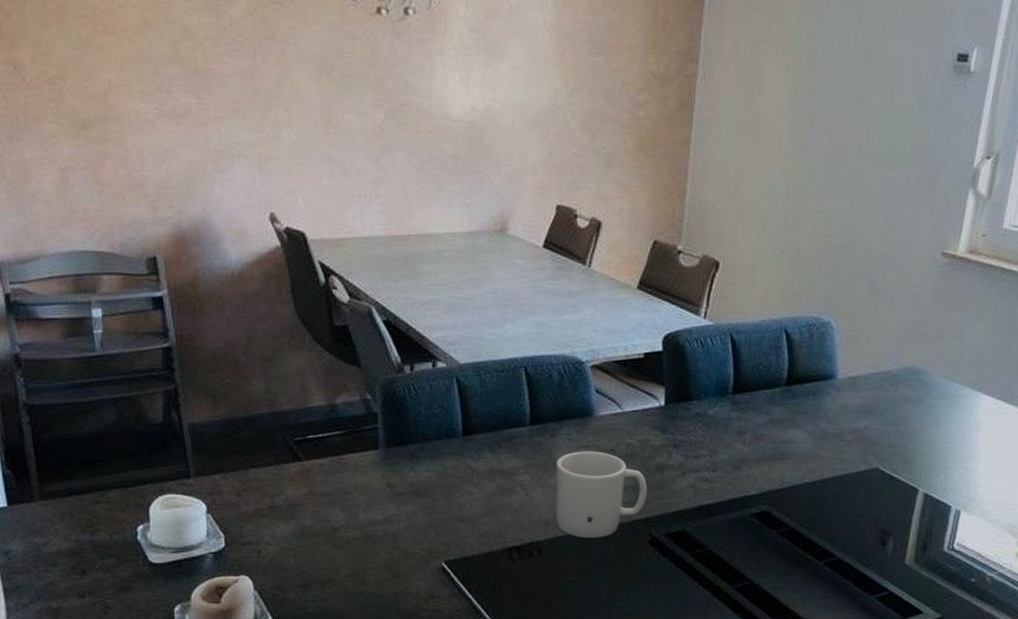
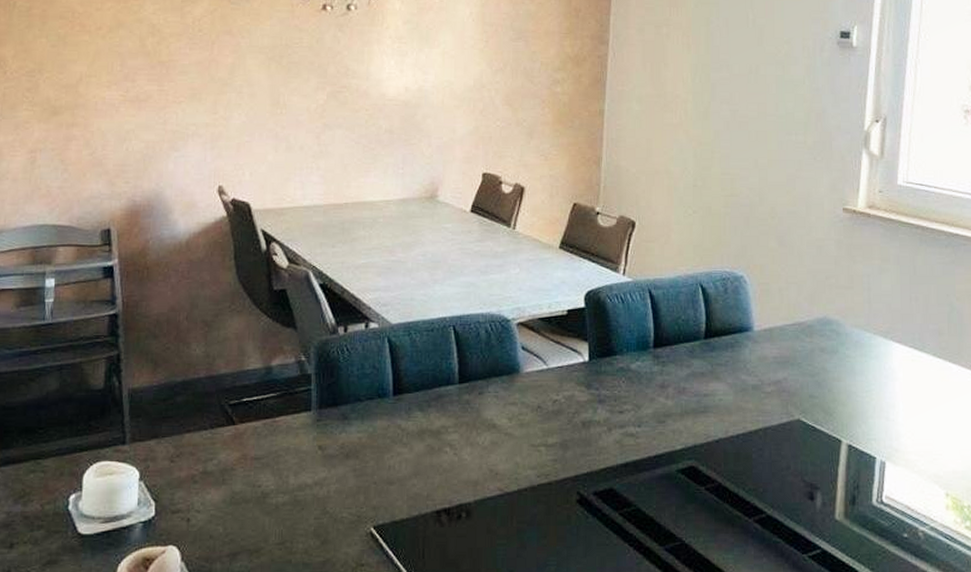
mug: present [555,451,648,540] -> none [484,408,575,500]

